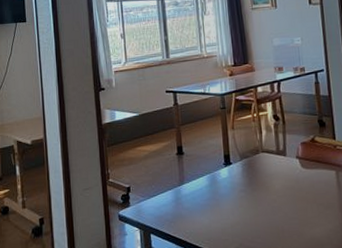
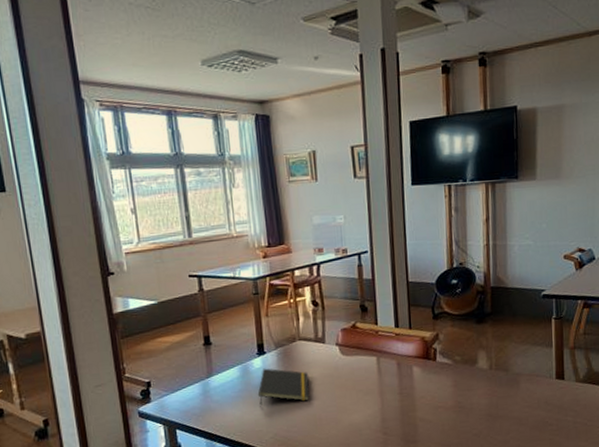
notepad: none [224,178,273,216] -> present [257,368,310,407]

